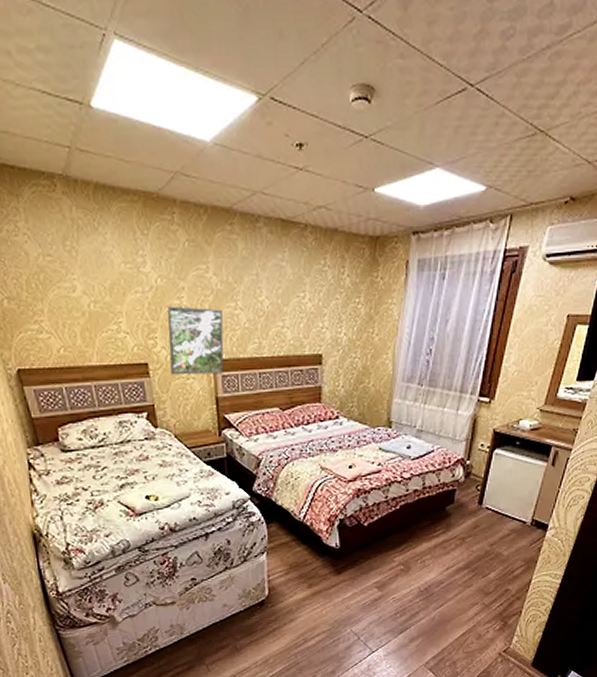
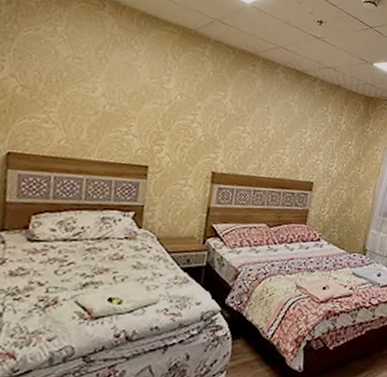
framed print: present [168,306,224,375] -> none [169,120,232,186]

